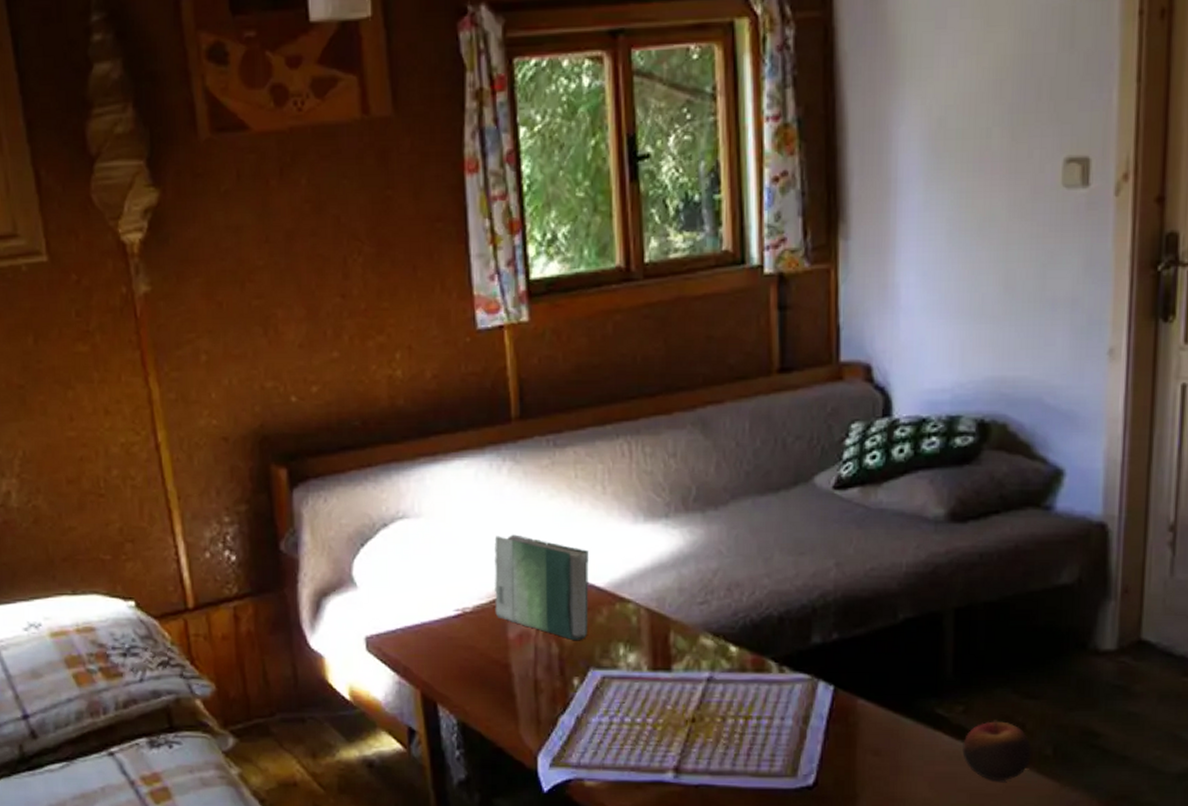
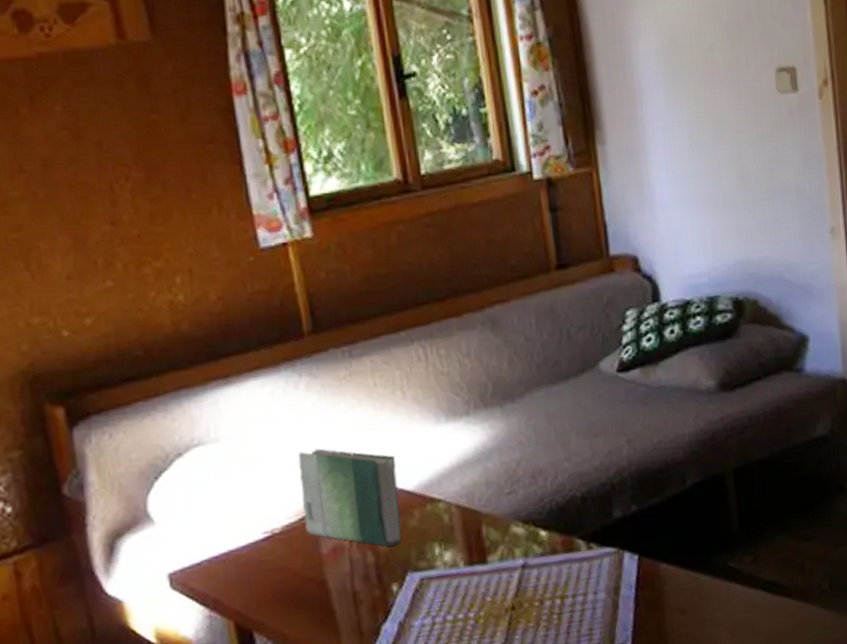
apple: present [962,720,1031,780] -> none [754,564,813,620]

